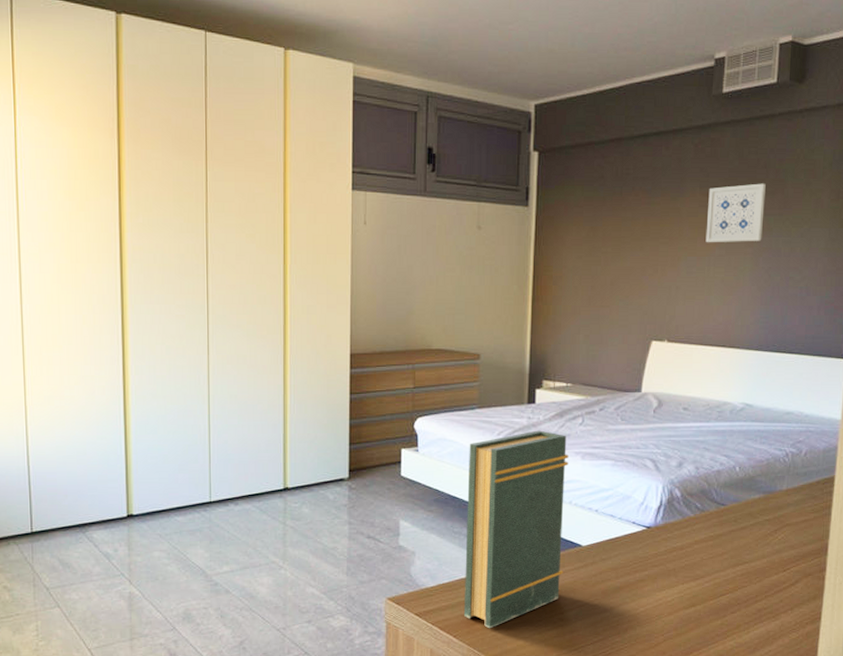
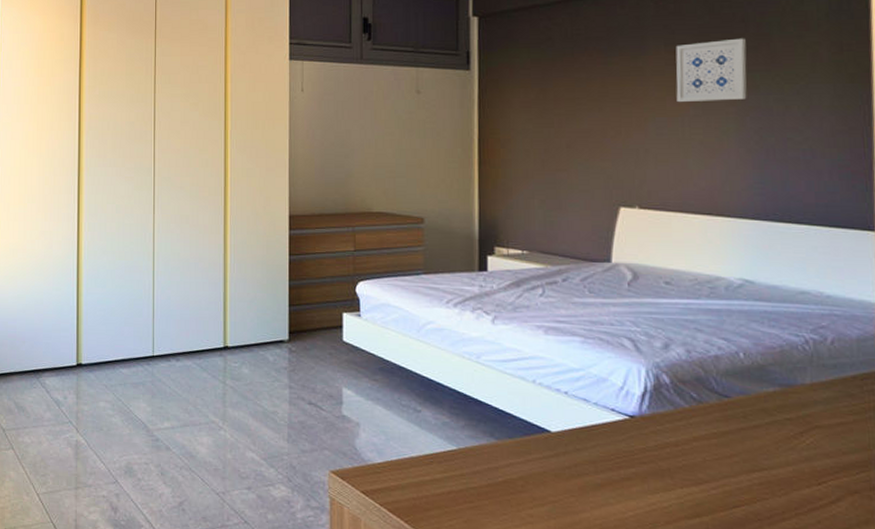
book: present [464,430,569,629] -> none [415,300,530,517]

